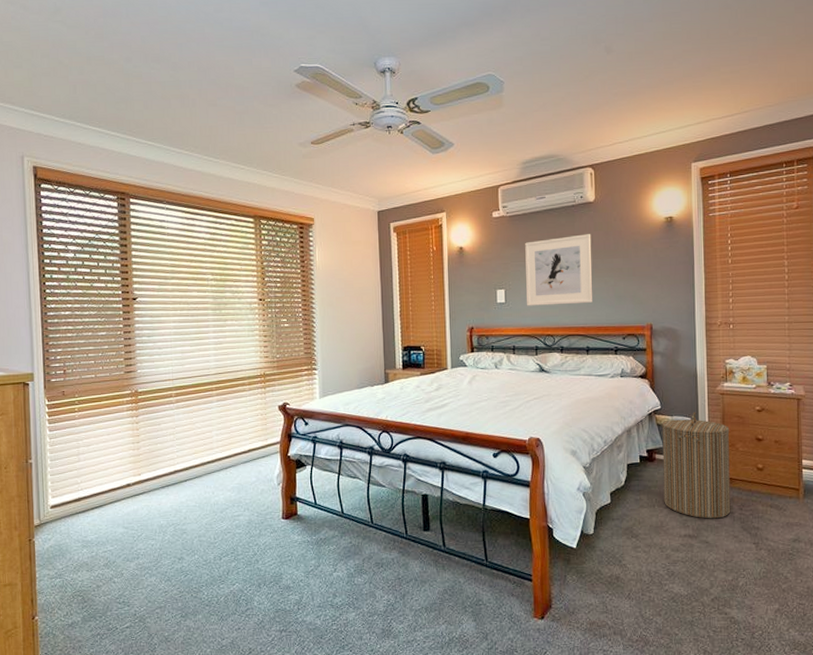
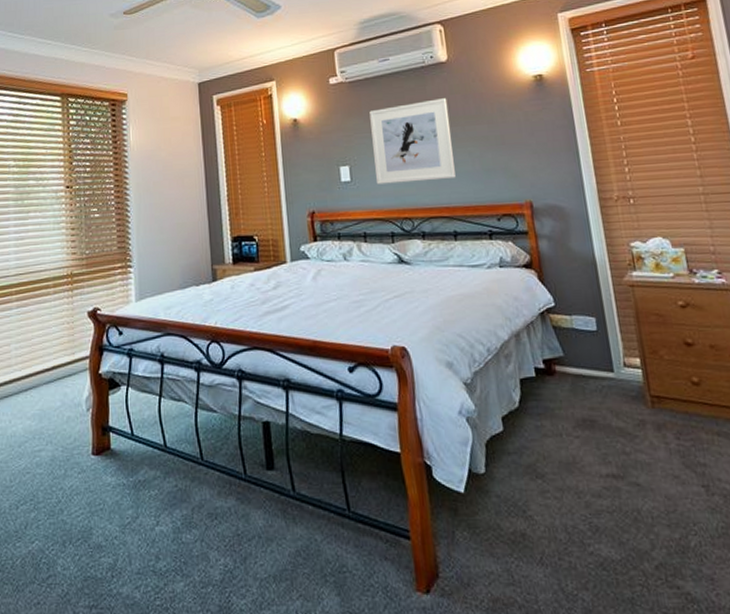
laundry hamper: present [662,412,731,519] -> none [558,309,665,452]

